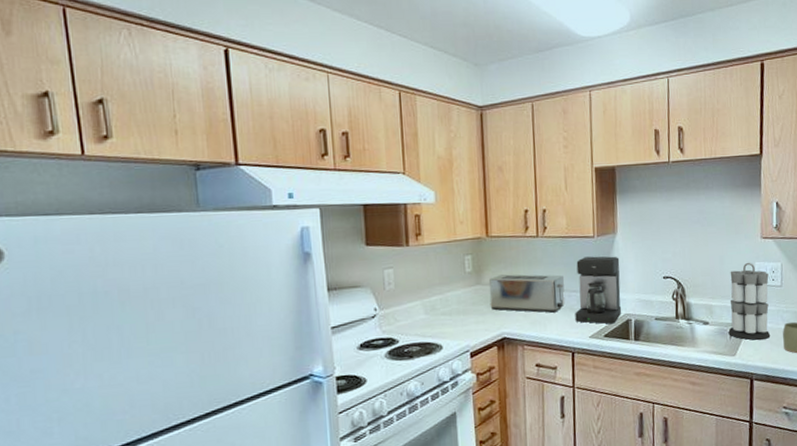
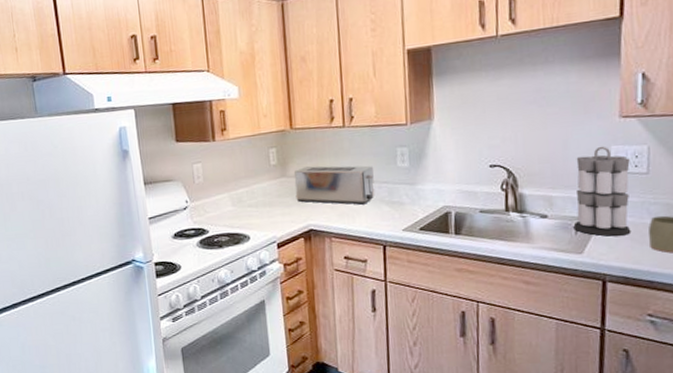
coffee maker: present [575,256,622,324] -> none [386,144,440,217]

